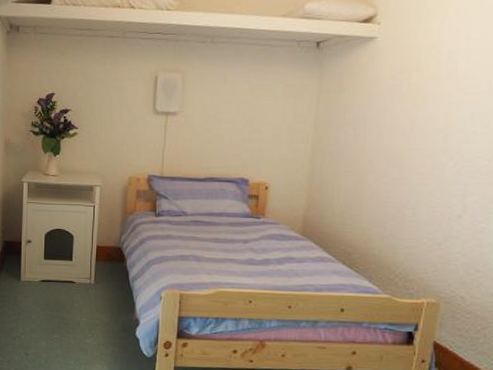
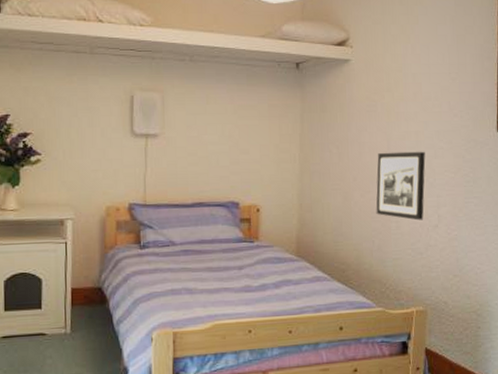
picture frame: none [391,135,455,209] -> present [376,151,426,221]

